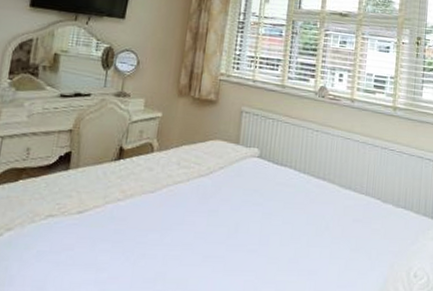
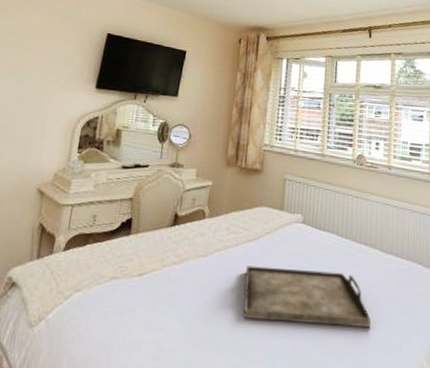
serving tray: none [193,202,326,263] -> present [243,265,371,327]

